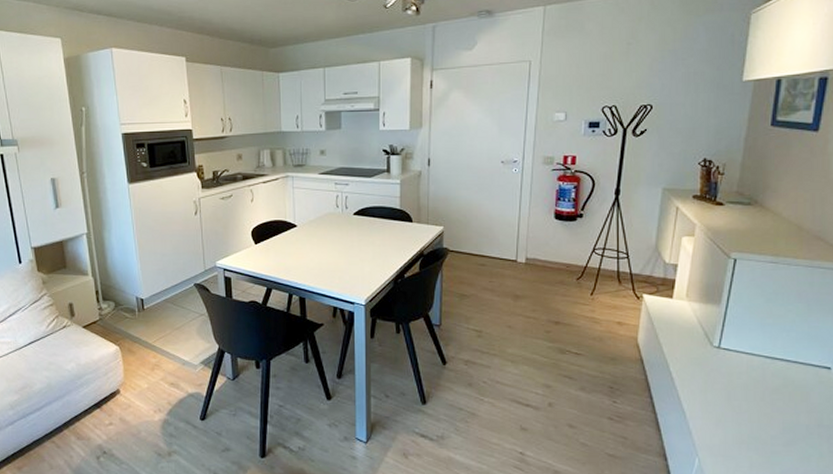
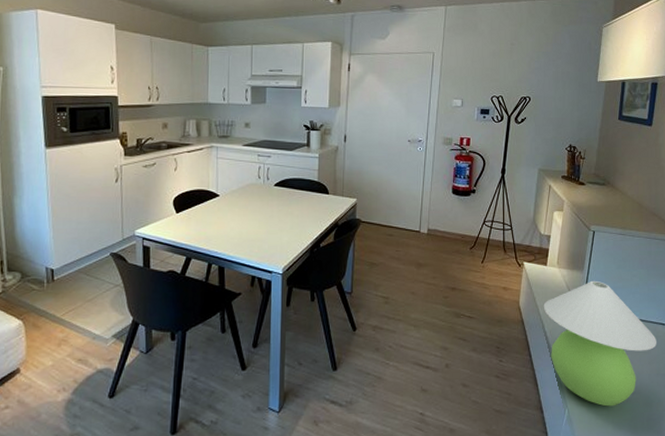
table lamp: none [668,316,820,458] -> present [543,280,657,407]

